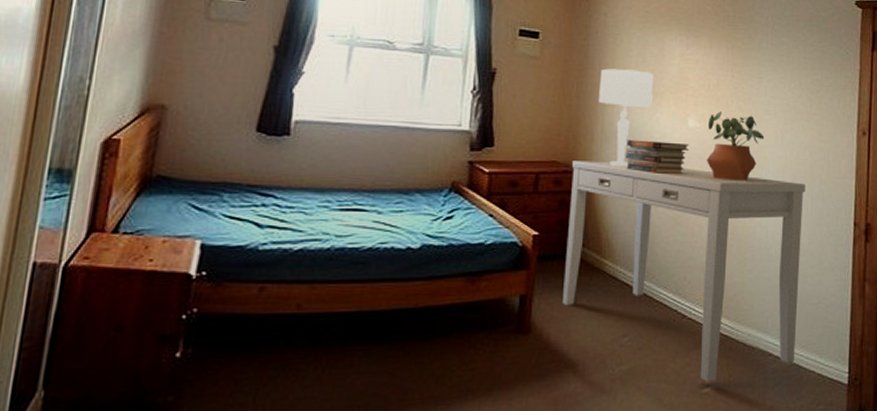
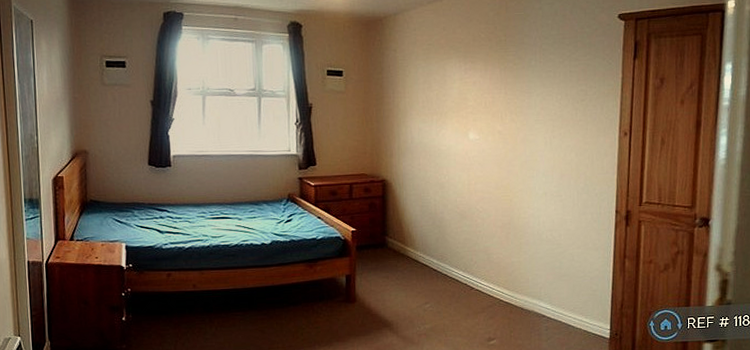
desk: present [563,161,806,382] -> none [377,171,572,336]
table lamp: present [599,68,654,166] -> none [394,95,439,175]
book stack: present [625,139,689,175] -> none [418,152,470,179]
potted plant: present [707,111,765,182] -> none [486,124,535,182]

